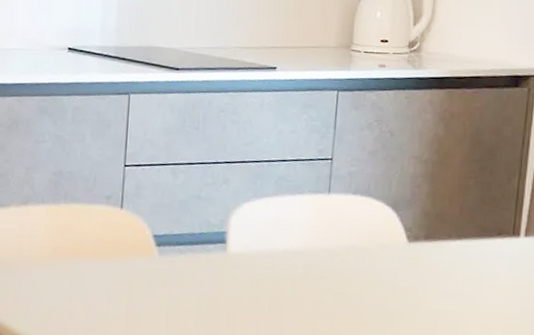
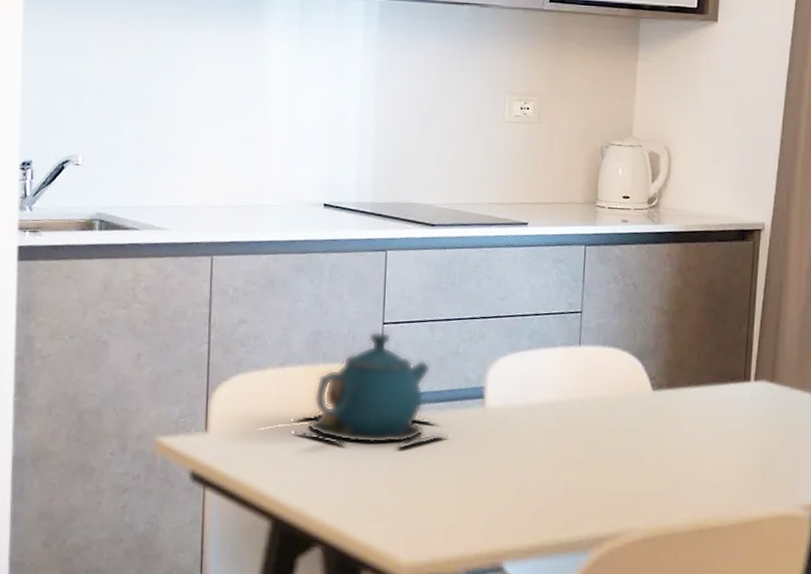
teapot: none [35,173,189,291] -> present [294,331,449,449]

